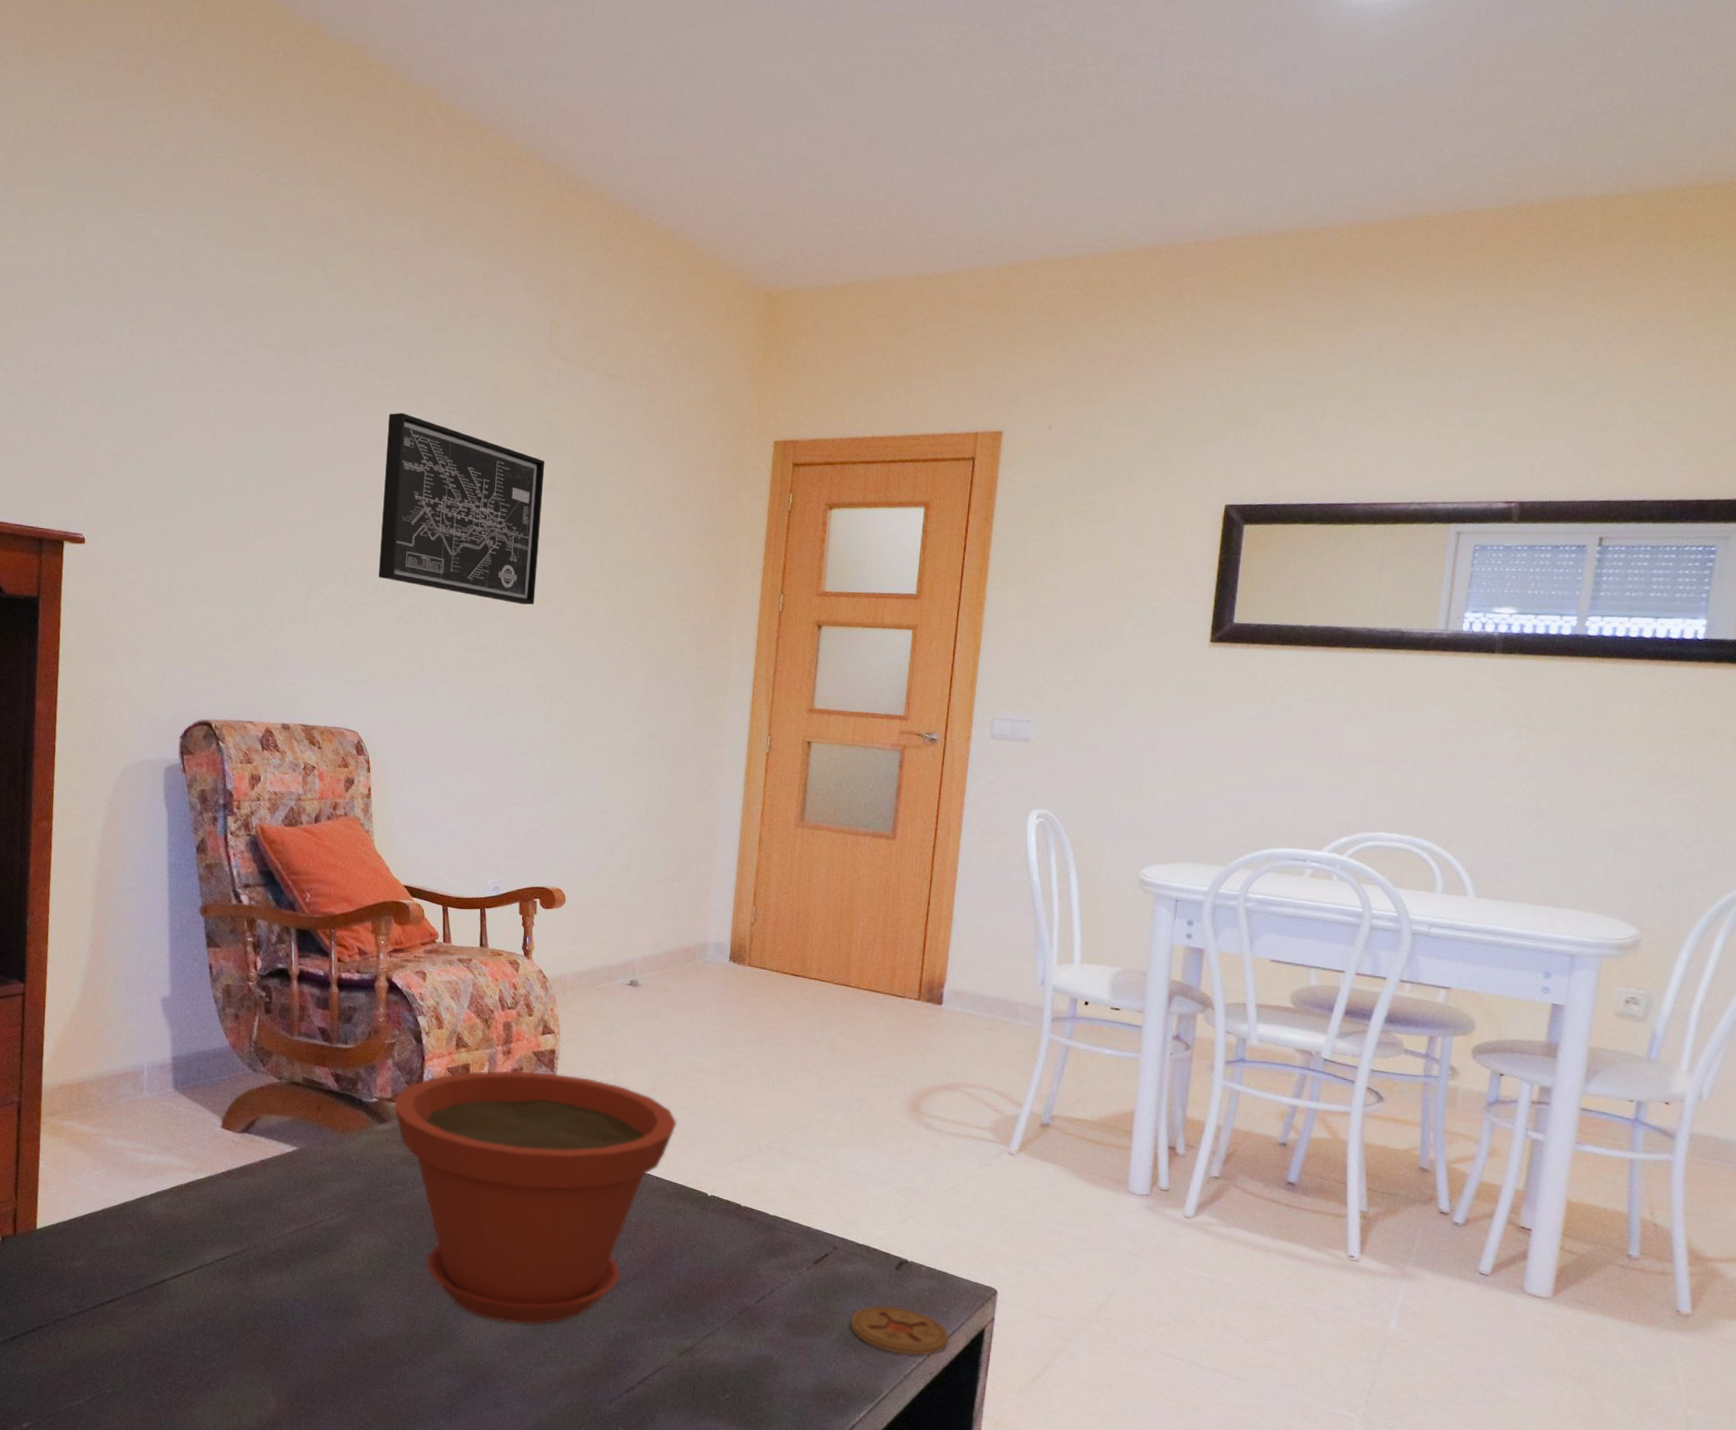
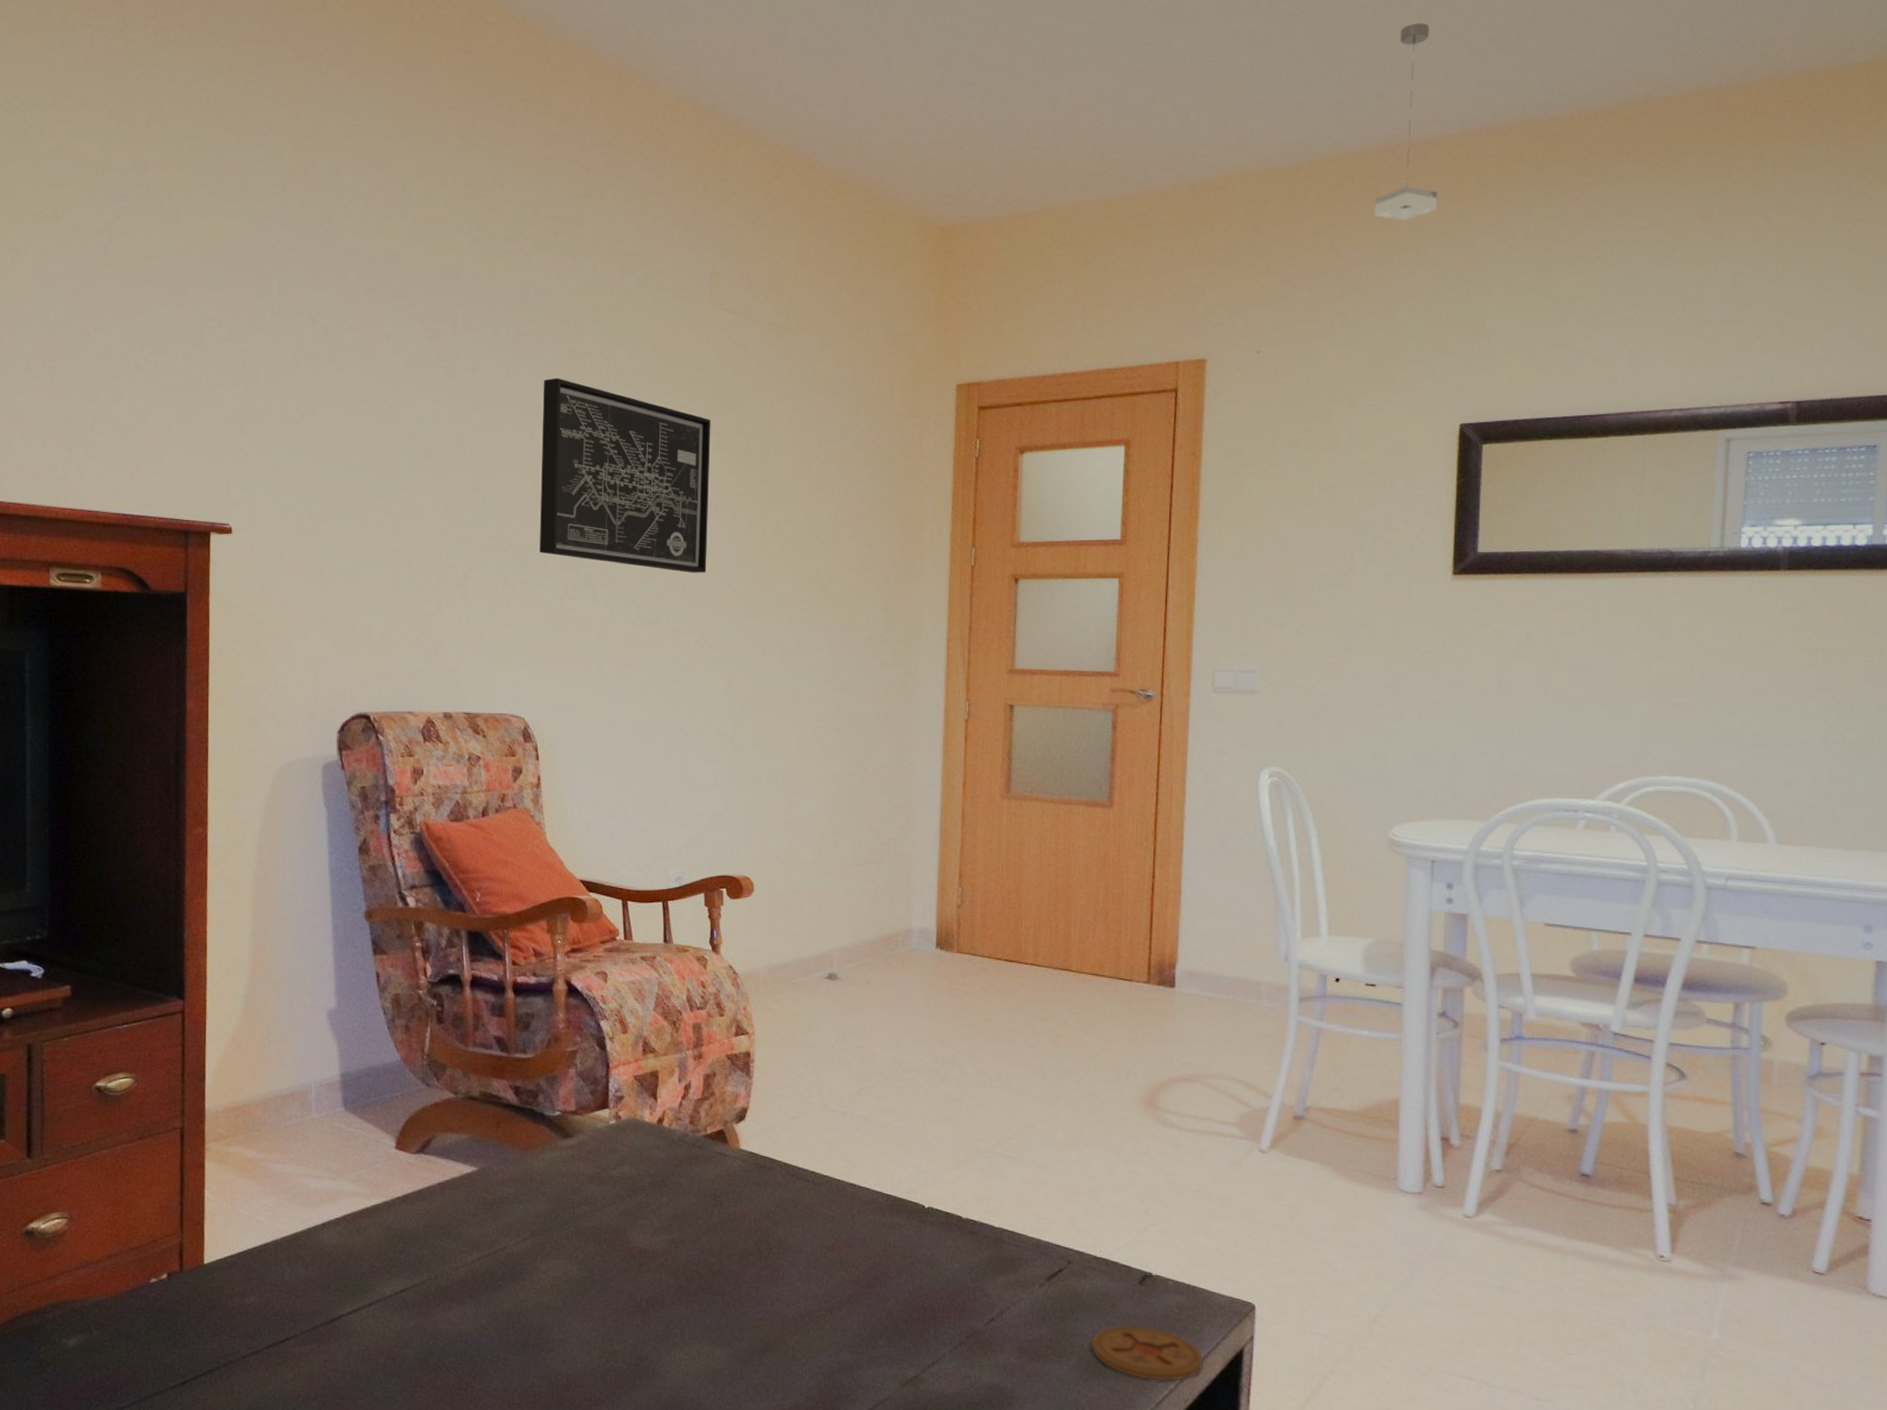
plant pot: present [393,1070,677,1325] -> none [578,1076,887,1356]
pendant lamp: none [1161,131,1221,315] -> present [1374,23,1437,221]

